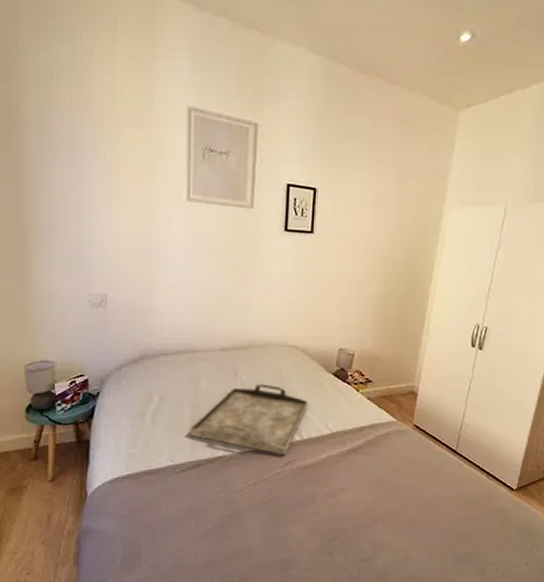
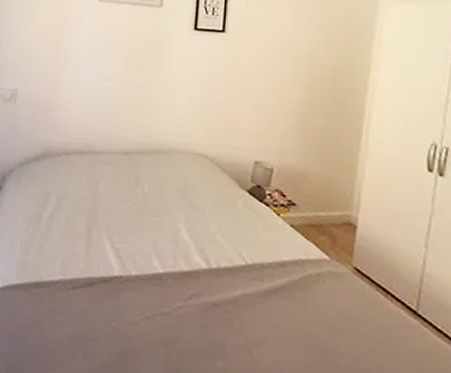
serving tray: present [188,384,308,456] -> none [83,194,217,286]

